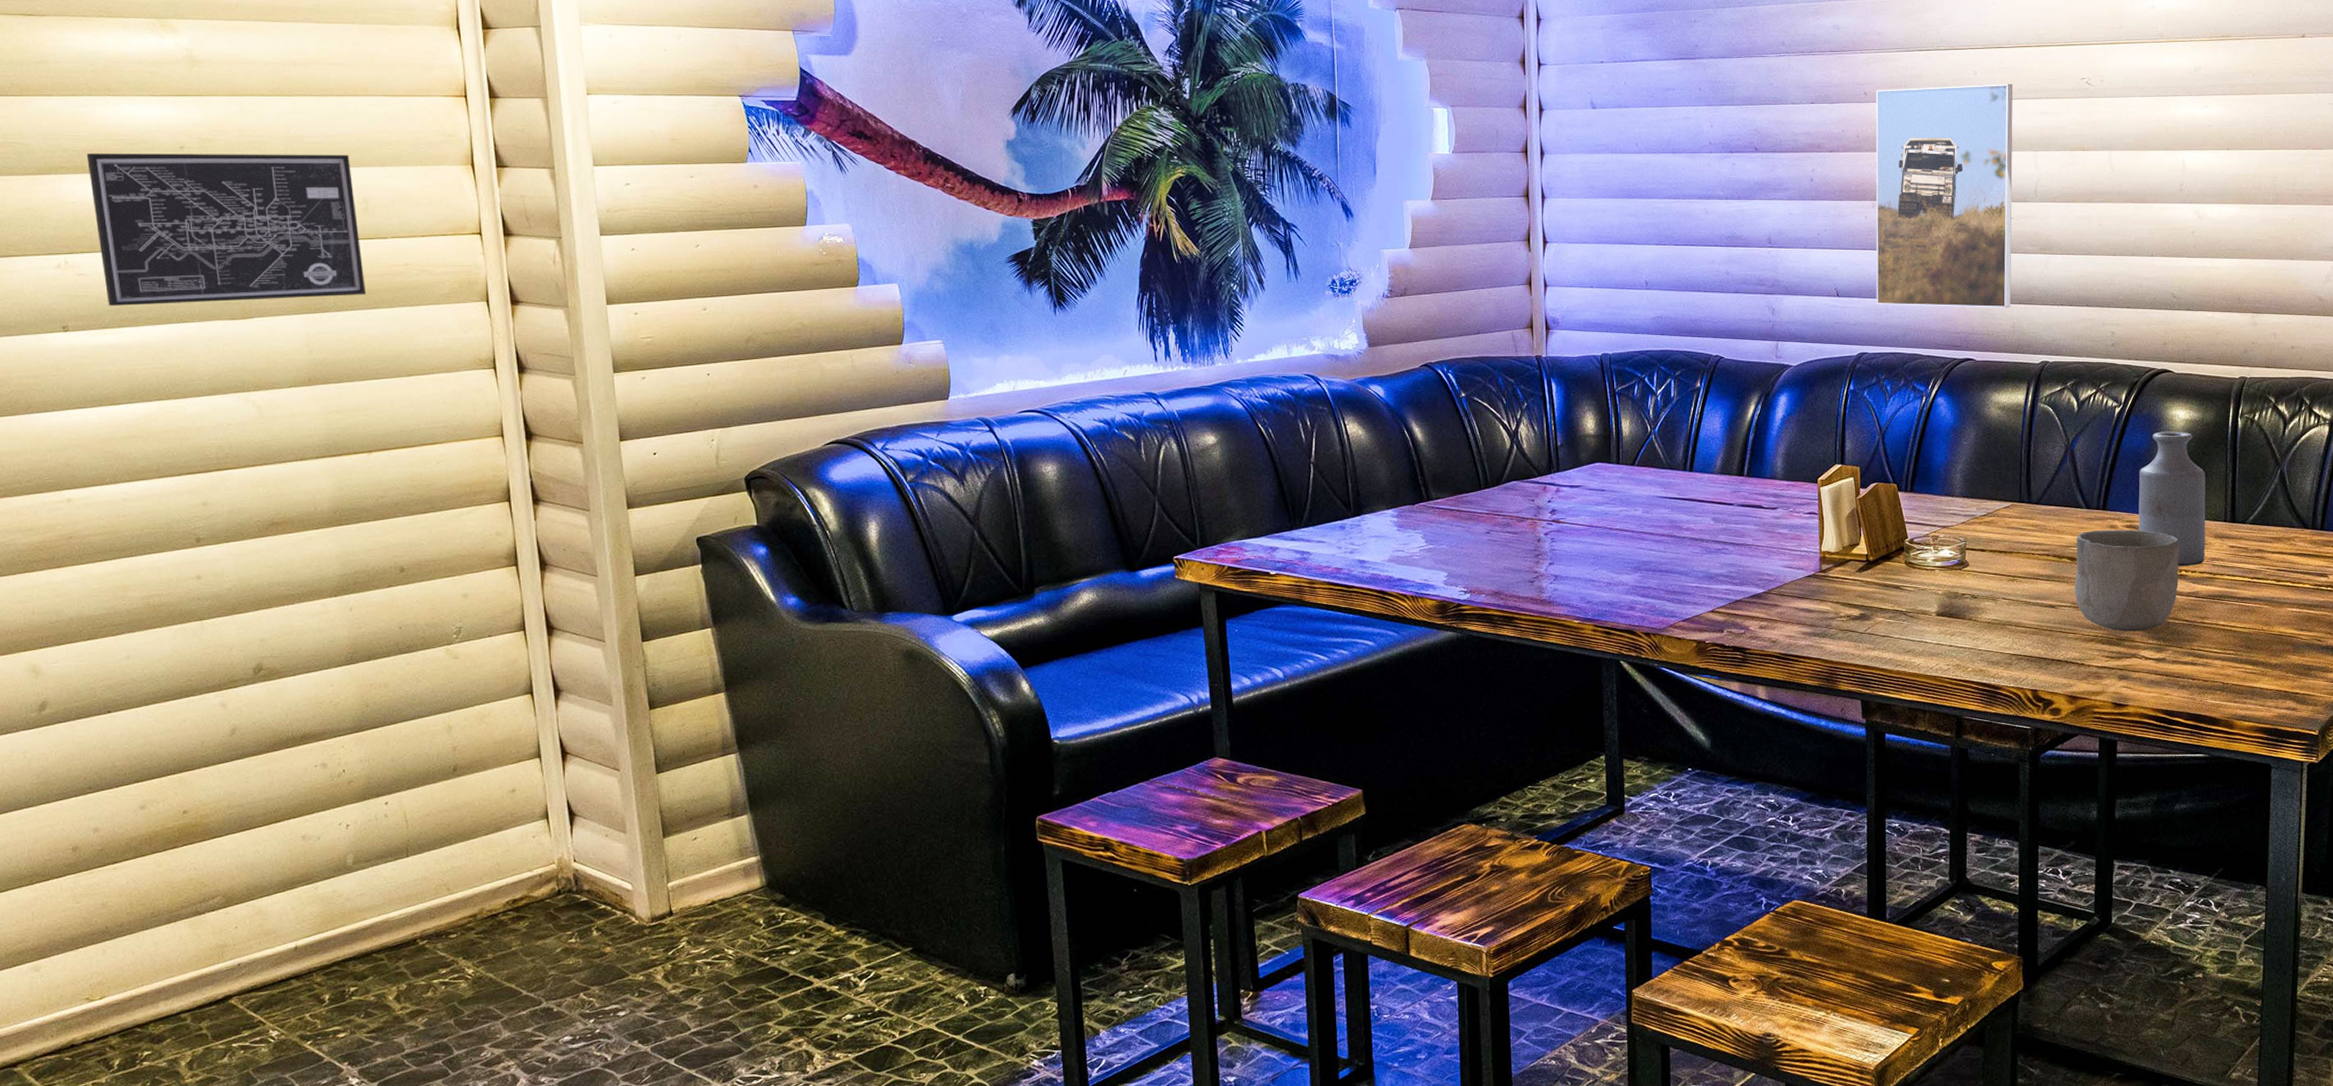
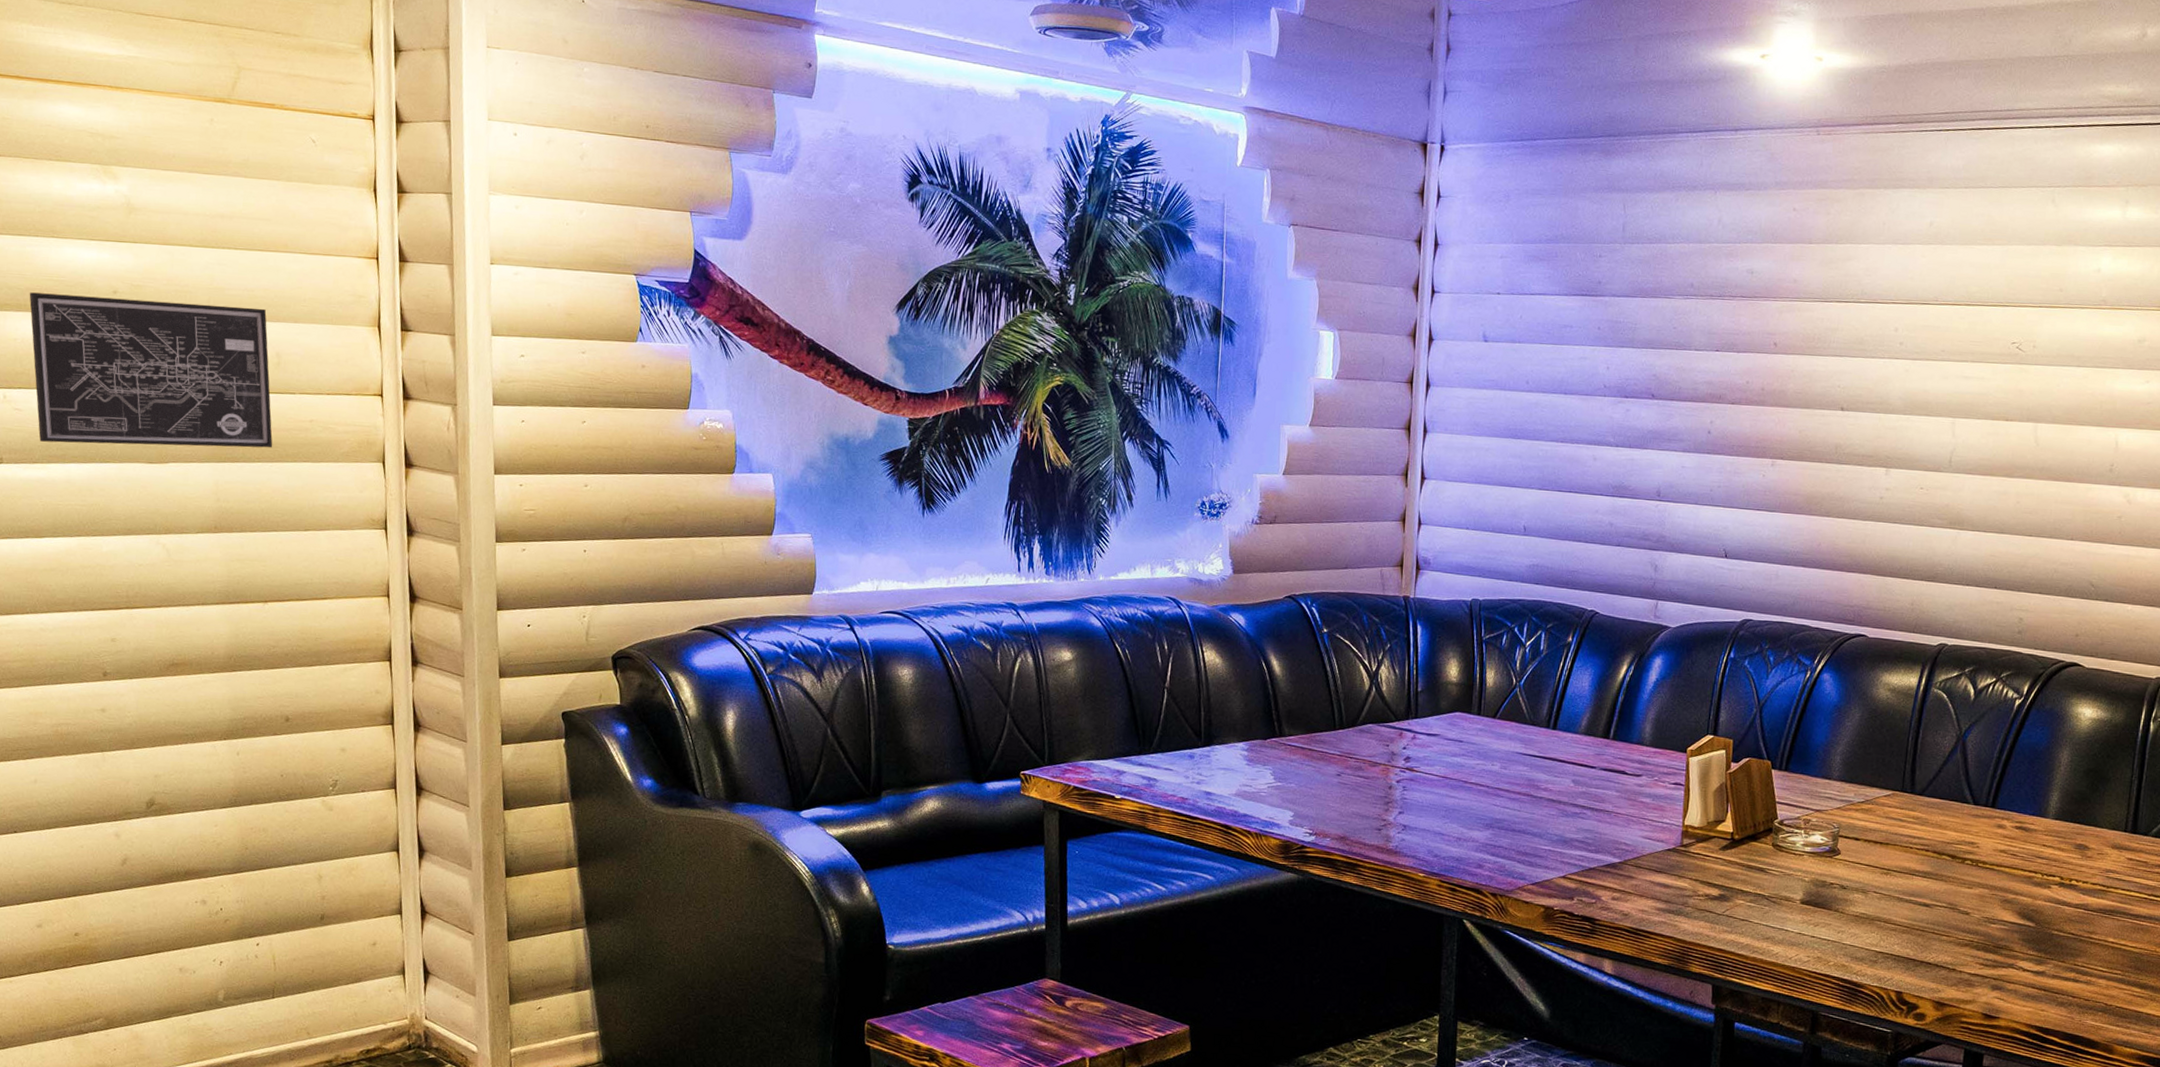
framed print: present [1875,83,2013,309] -> none [1766,340,1936,585]
bowl: present [2074,529,2180,632] -> none [1952,828,2073,941]
bottle: present [2138,431,2206,566] -> none [2029,729,2108,876]

